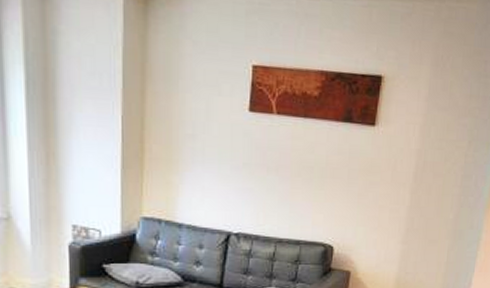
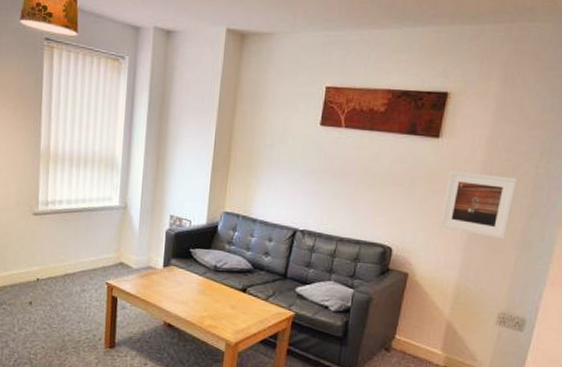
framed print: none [378,160,449,230] -> present [439,170,517,240]

